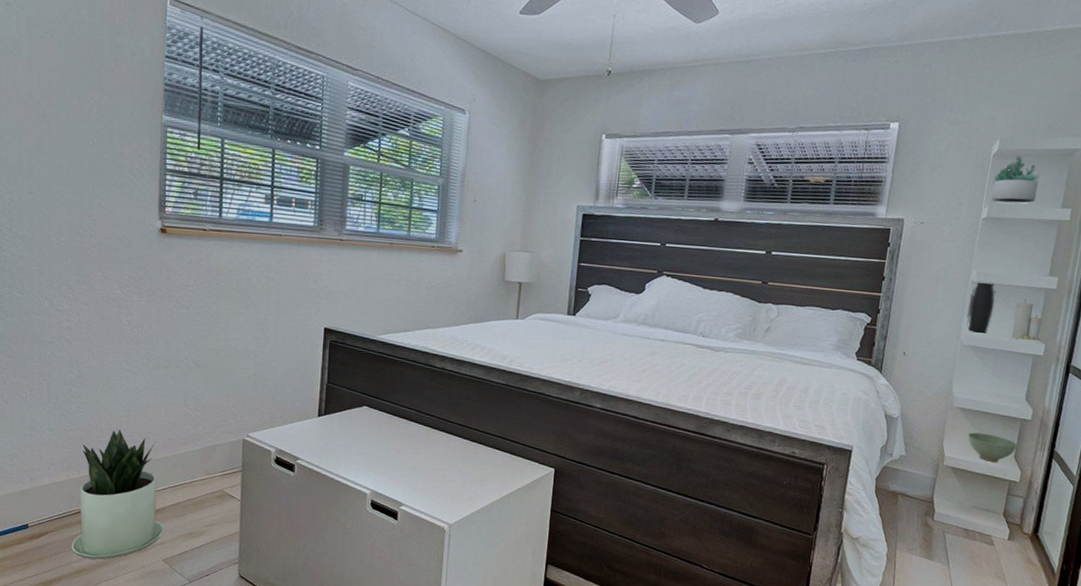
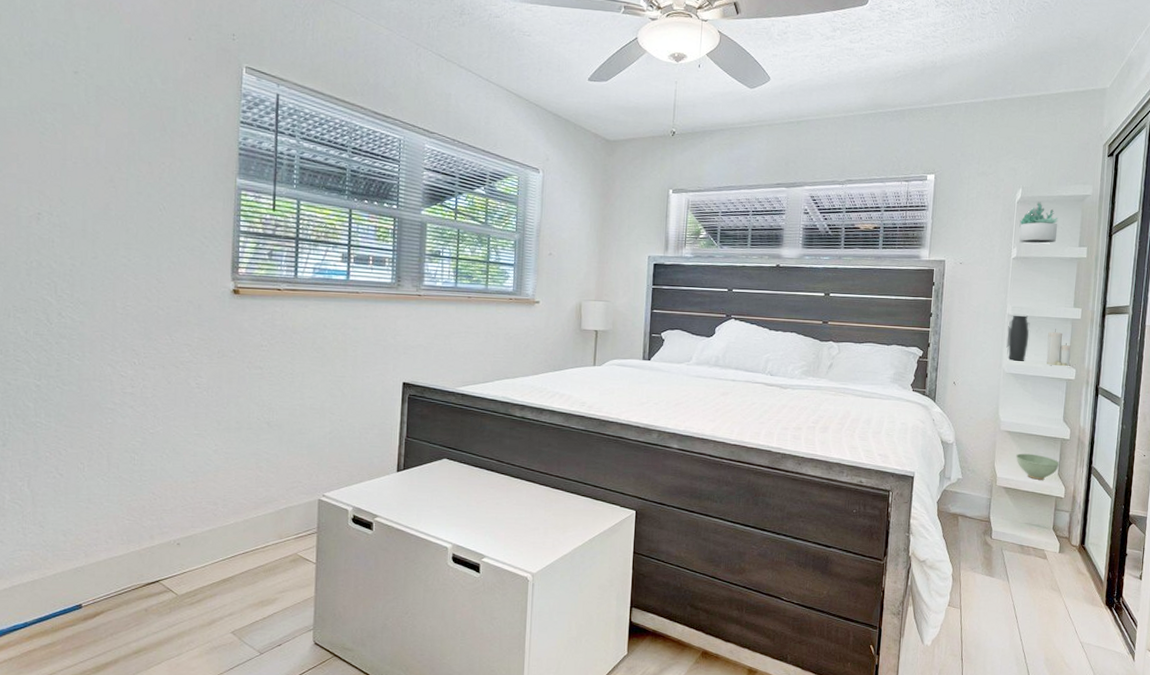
planter: present [71,429,164,560] -> none [129,496,233,637]

